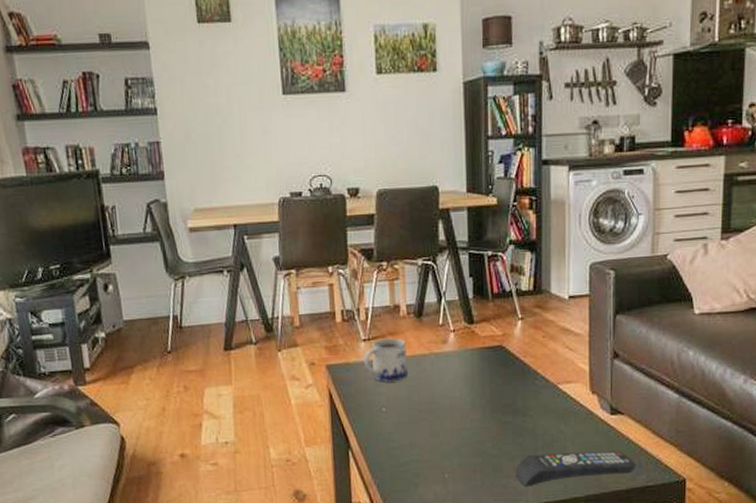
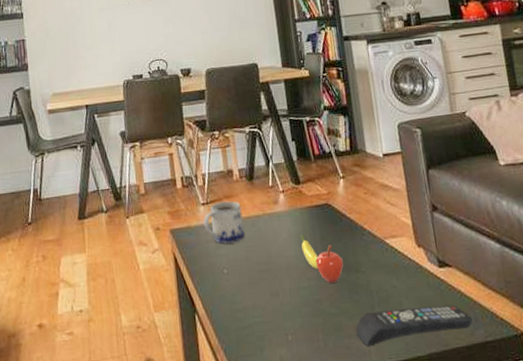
fruit: none [468,376,511,427] -> present [300,235,344,284]

